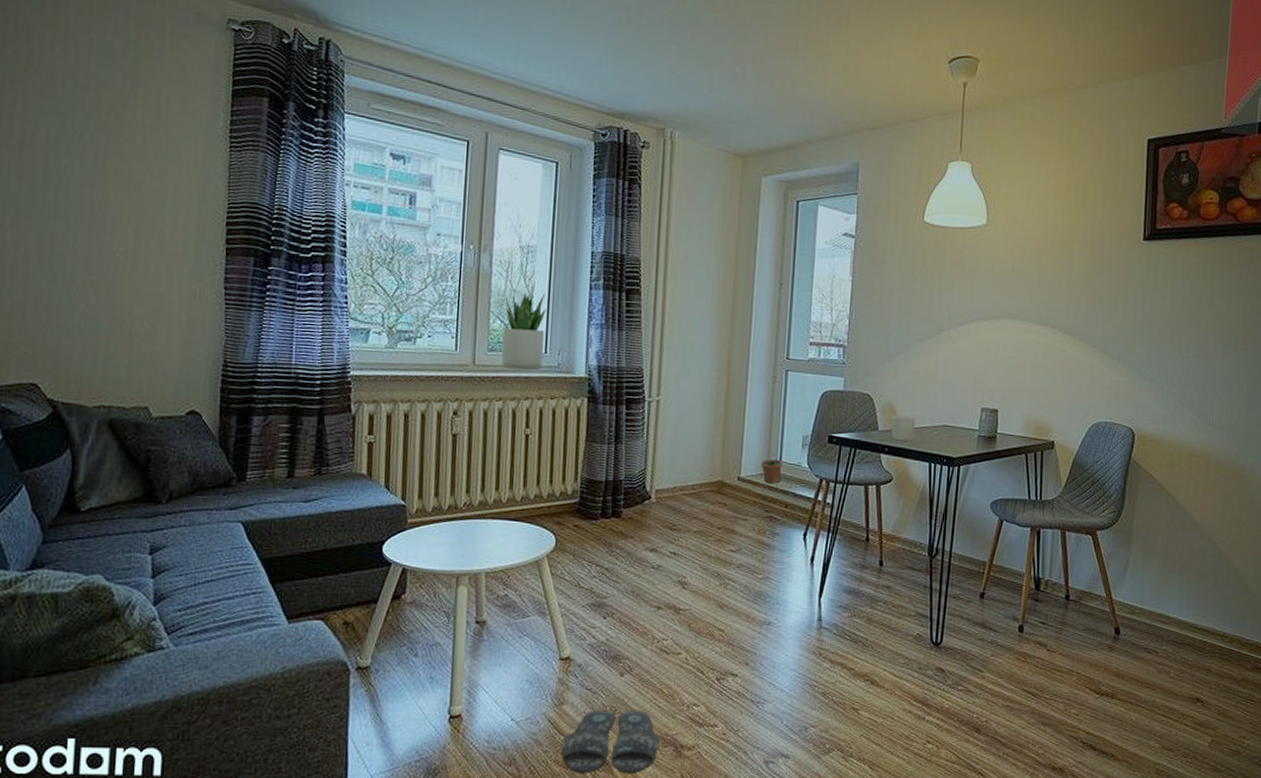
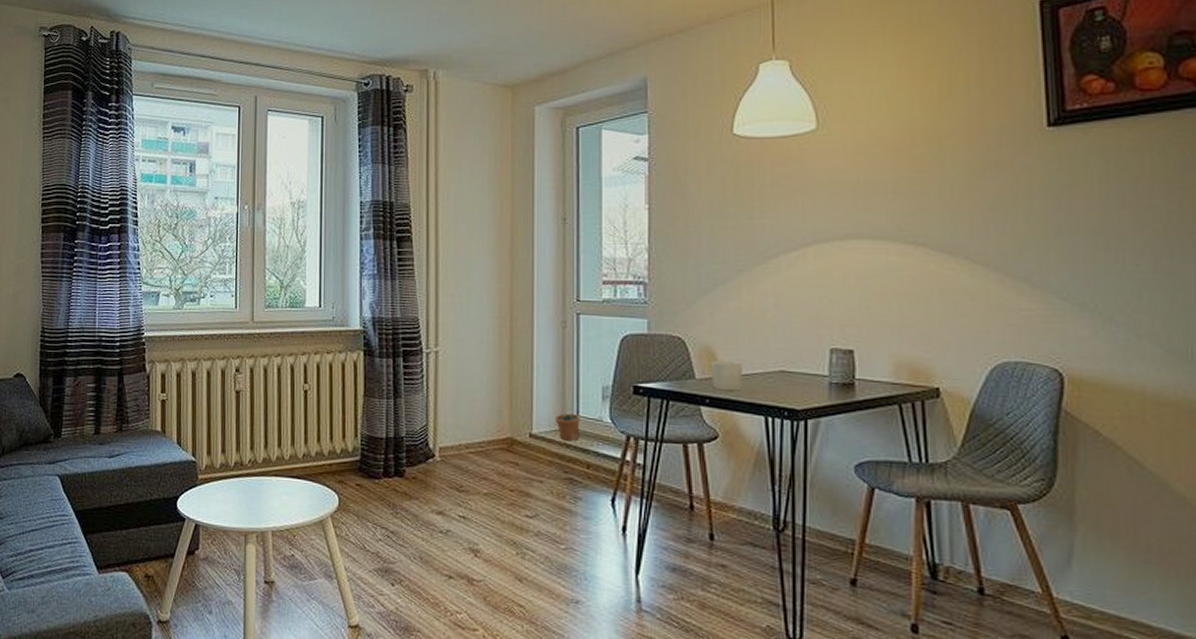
planter: present [501,291,546,371] -> none [278,246,319,325]

